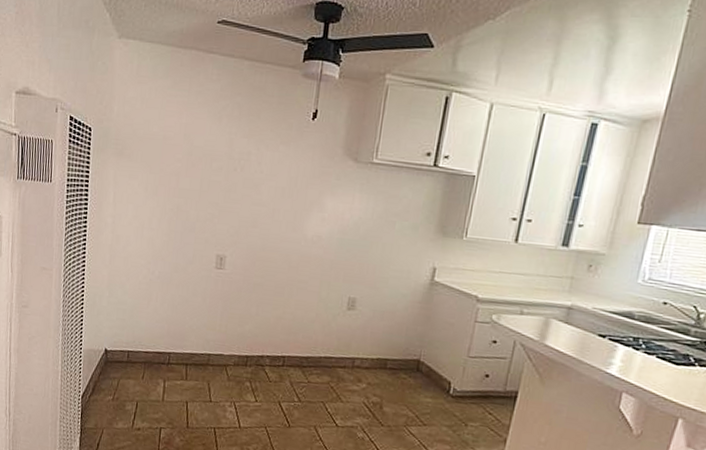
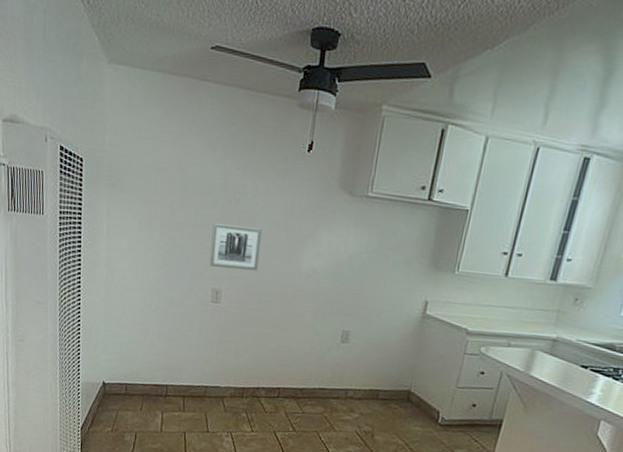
wall art: none [213,189,267,237] -> present [209,222,262,271]

